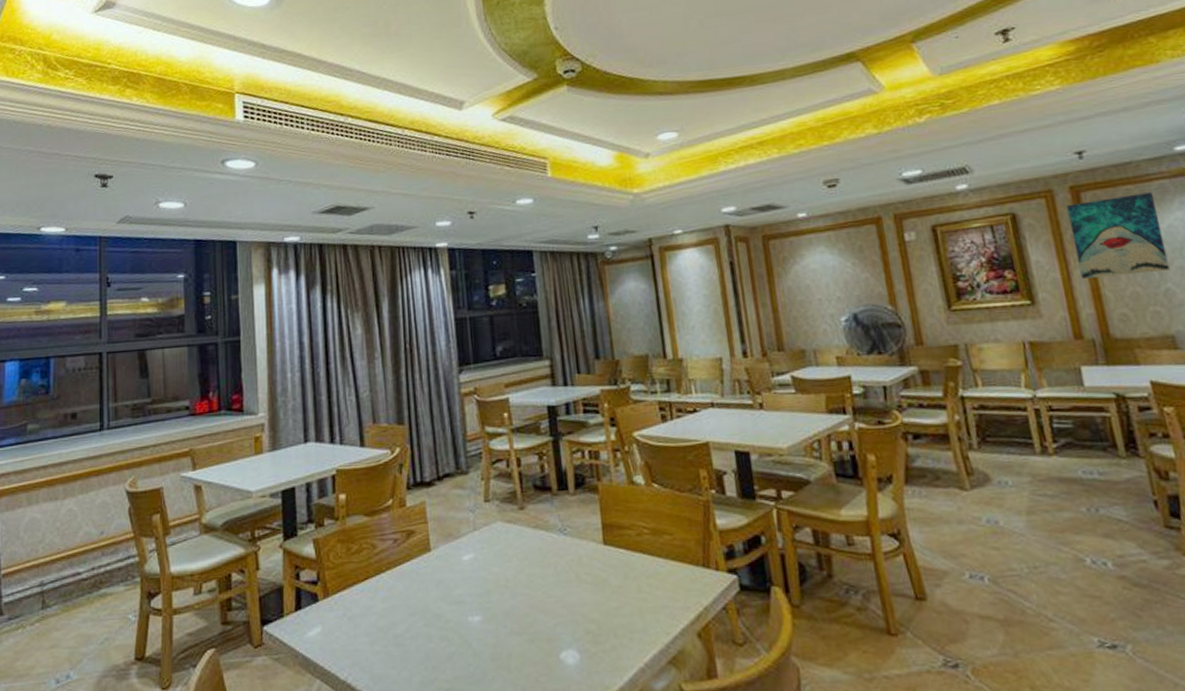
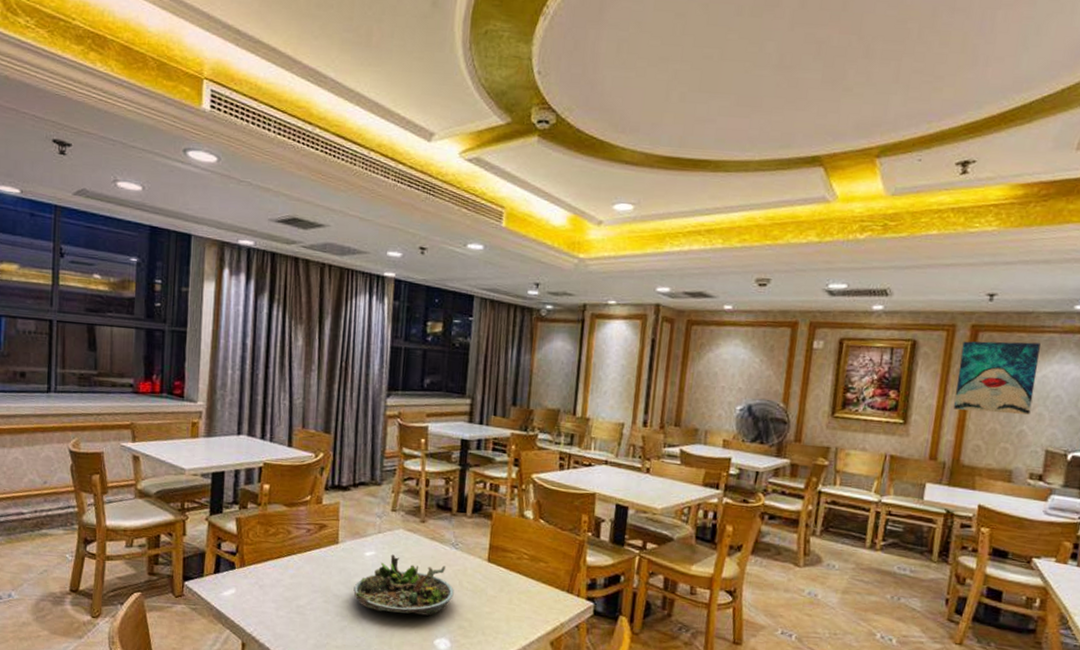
succulent planter: none [456,553,573,628] -> present [353,554,454,617]

